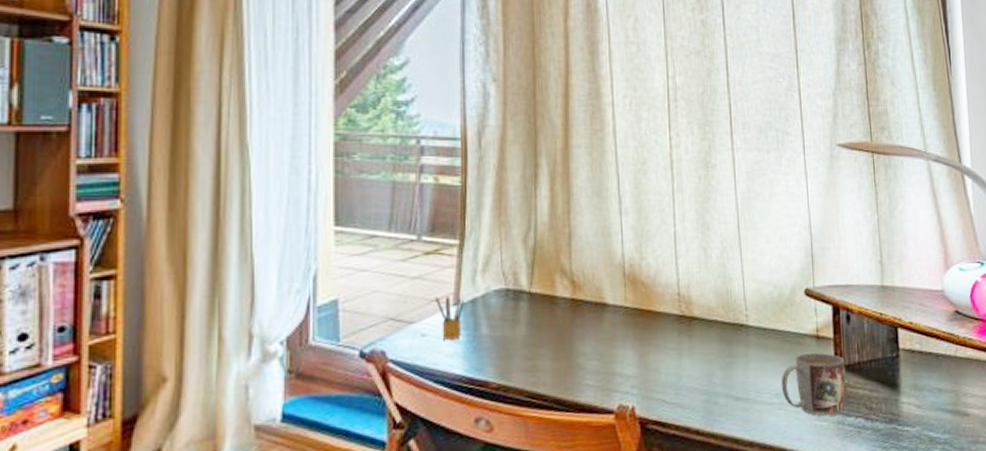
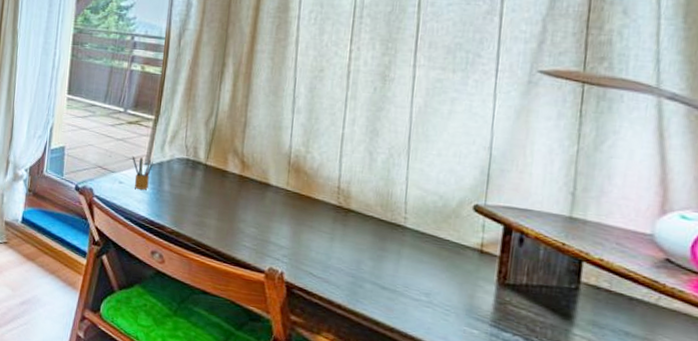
mug: present [781,353,846,417] -> none [432,263,510,328]

